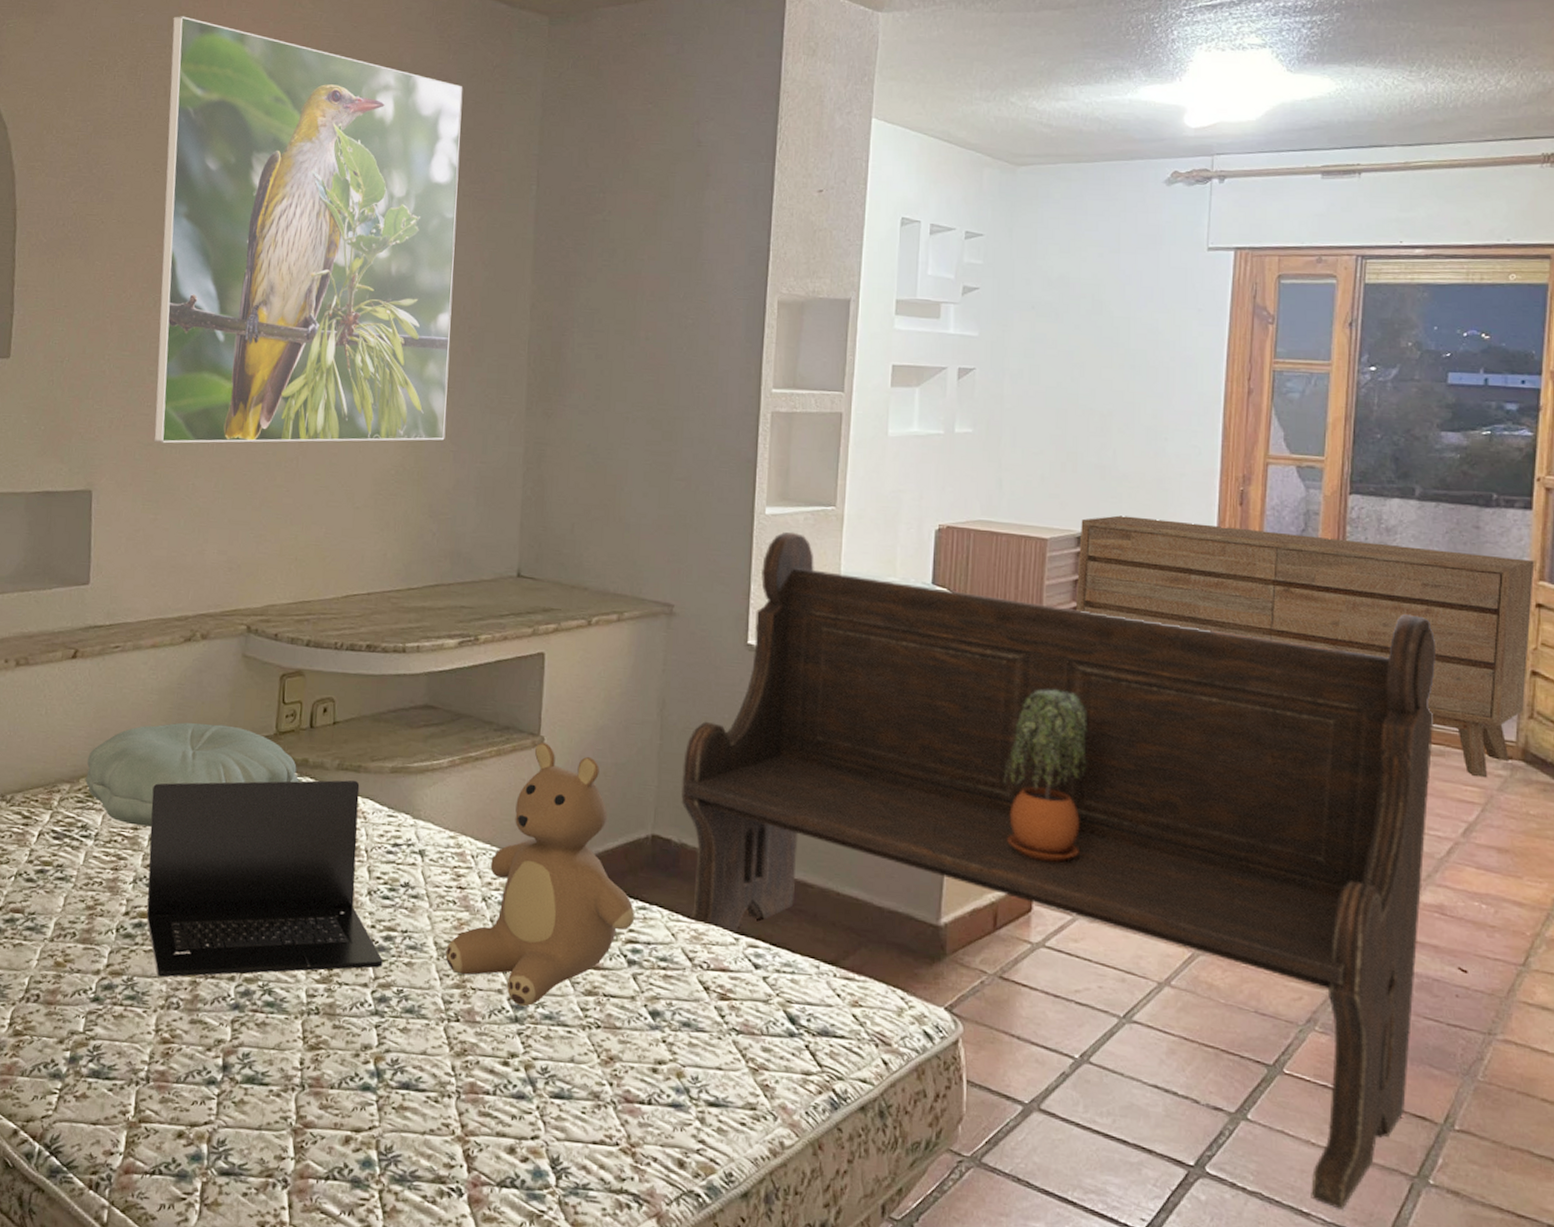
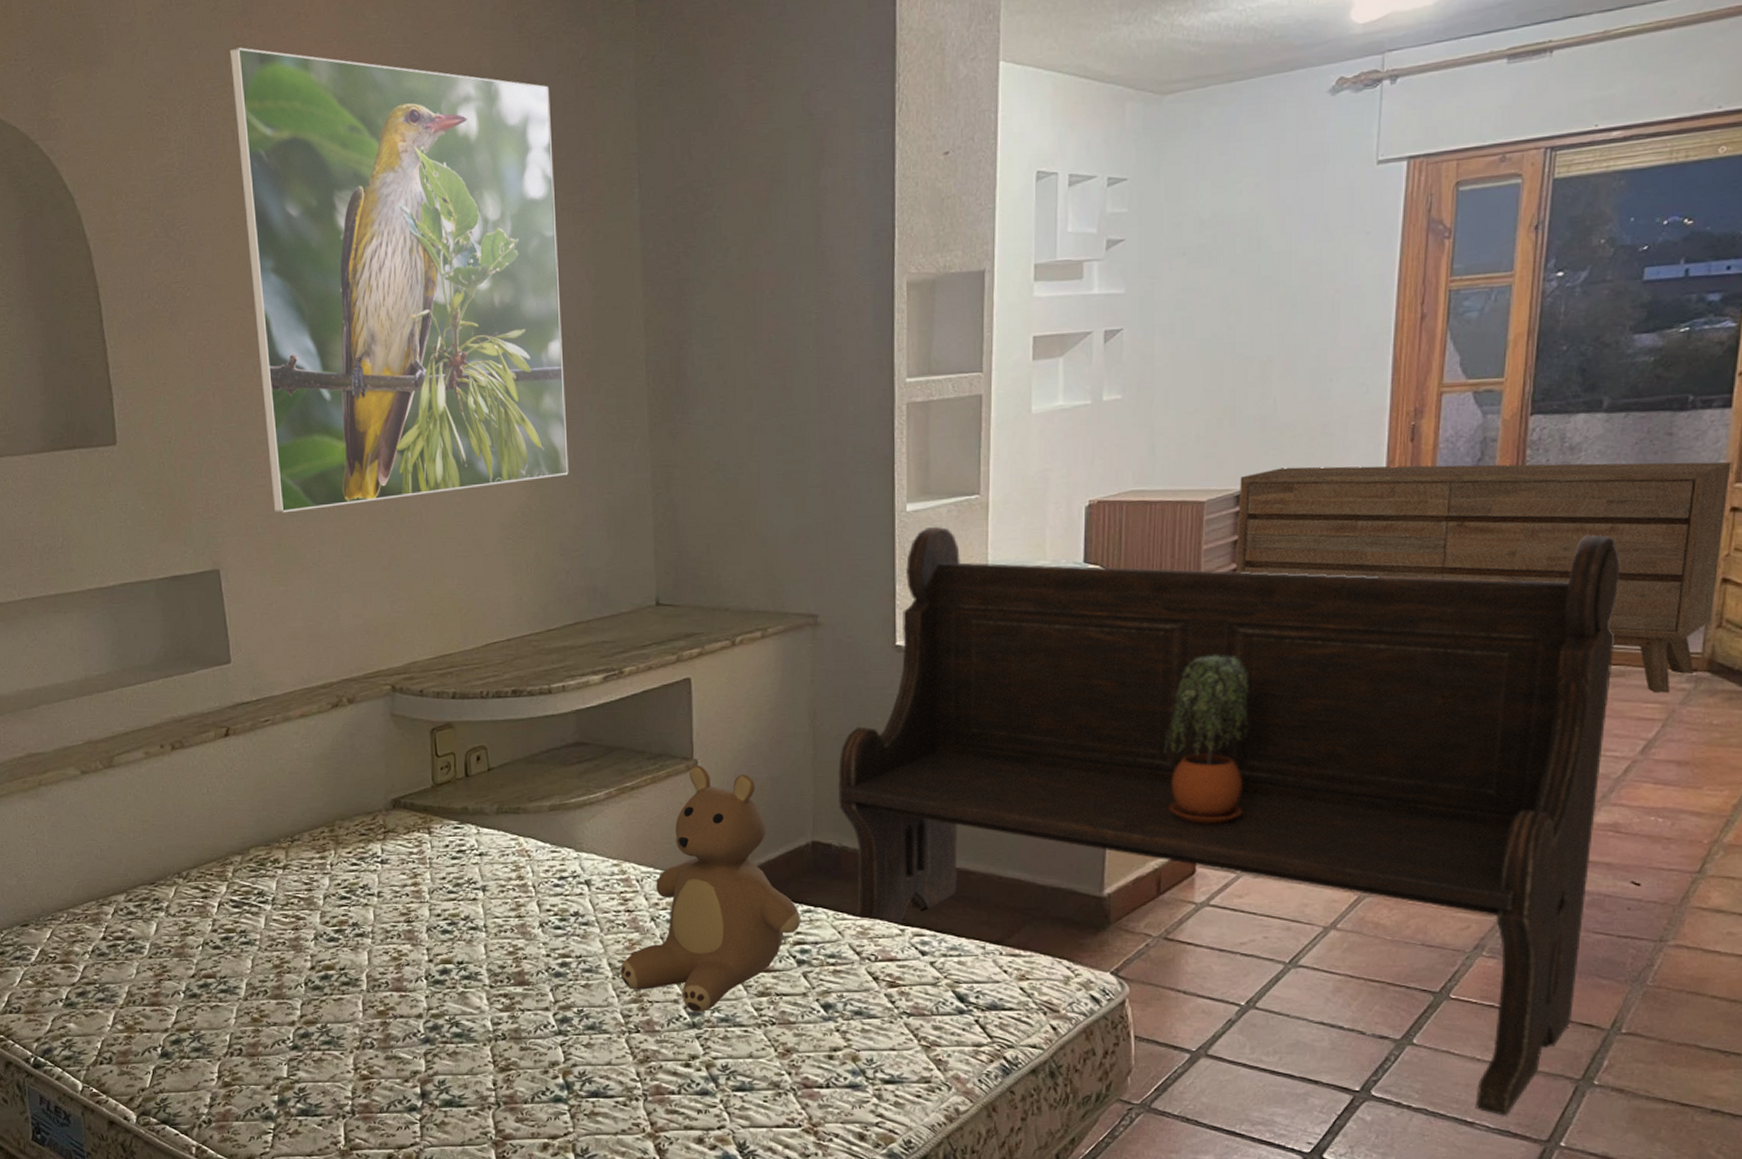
pillow: present [85,722,299,827] -> none [254,783,460,887]
laptop: present [146,779,383,977] -> none [321,821,561,1022]

